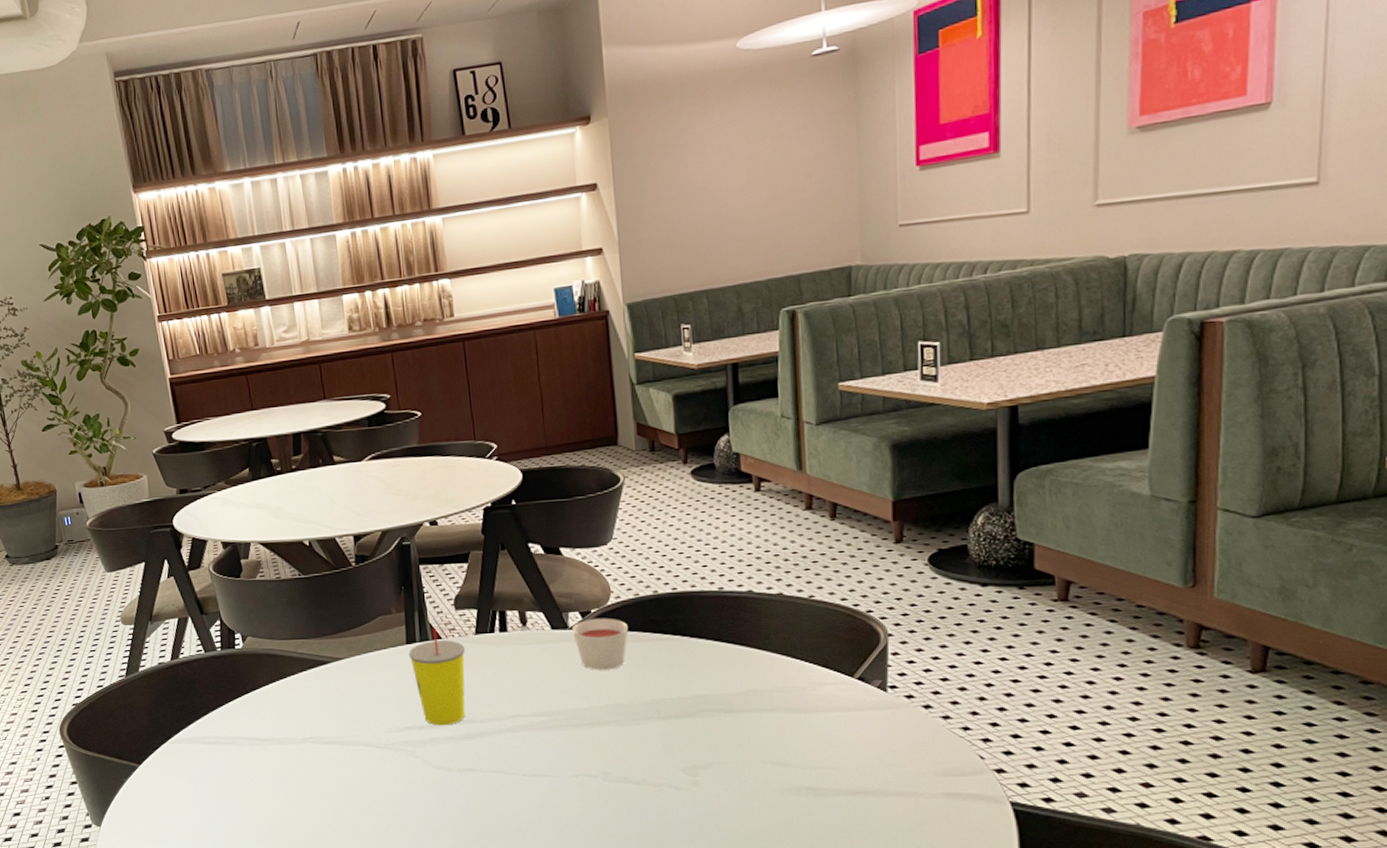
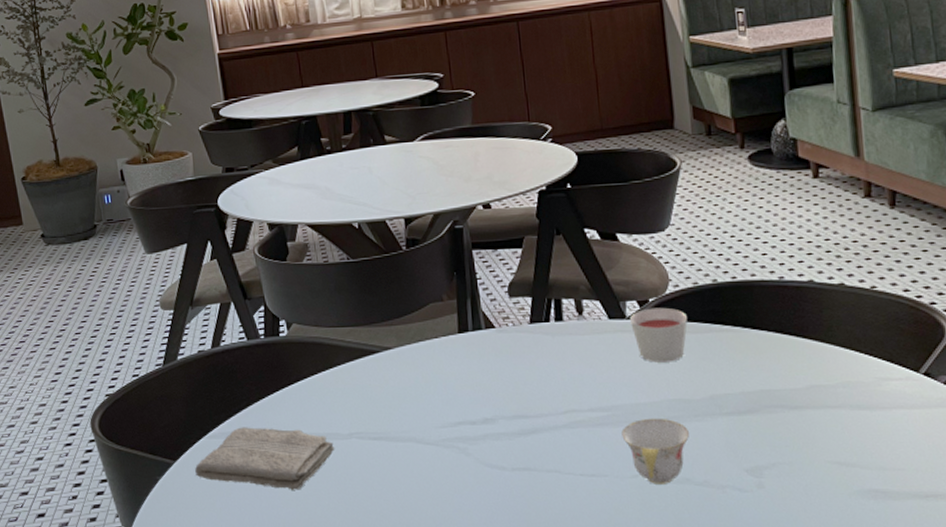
washcloth: none [159,733,290,790] -> present [195,427,335,490]
straw: present [408,627,466,726] -> none [460,316,520,421]
teacup: none [563,722,628,783] -> present [621,418,689,484]

